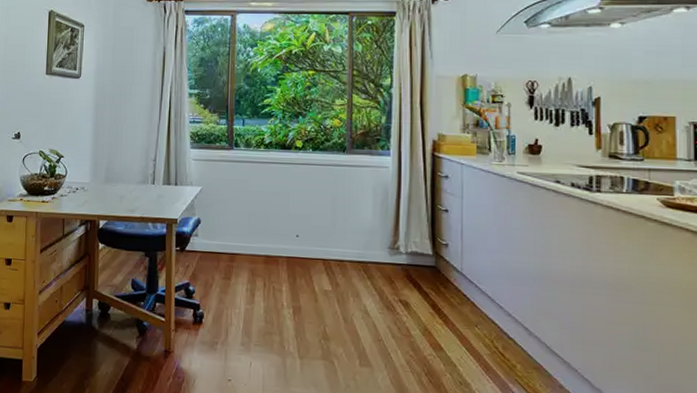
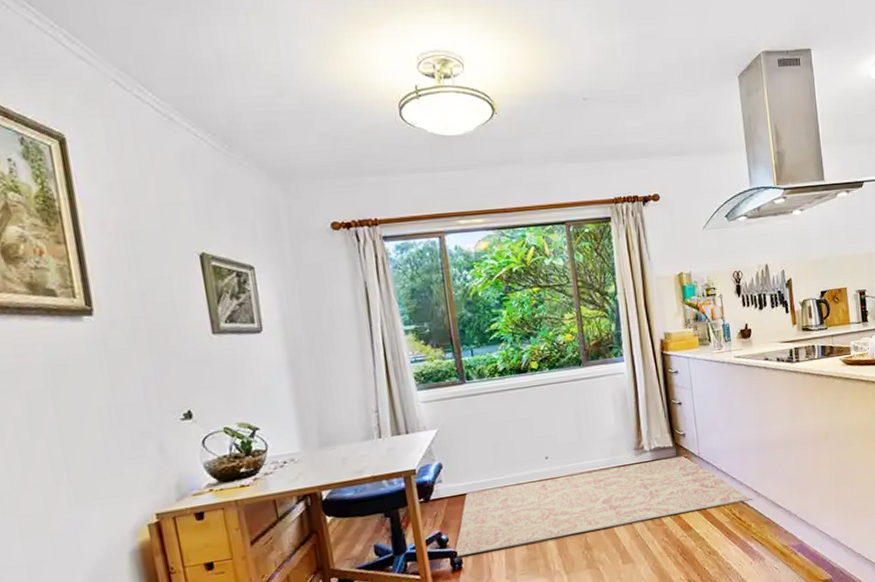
rug: none [197,252,521,337] -> present [453,454,753,556]

